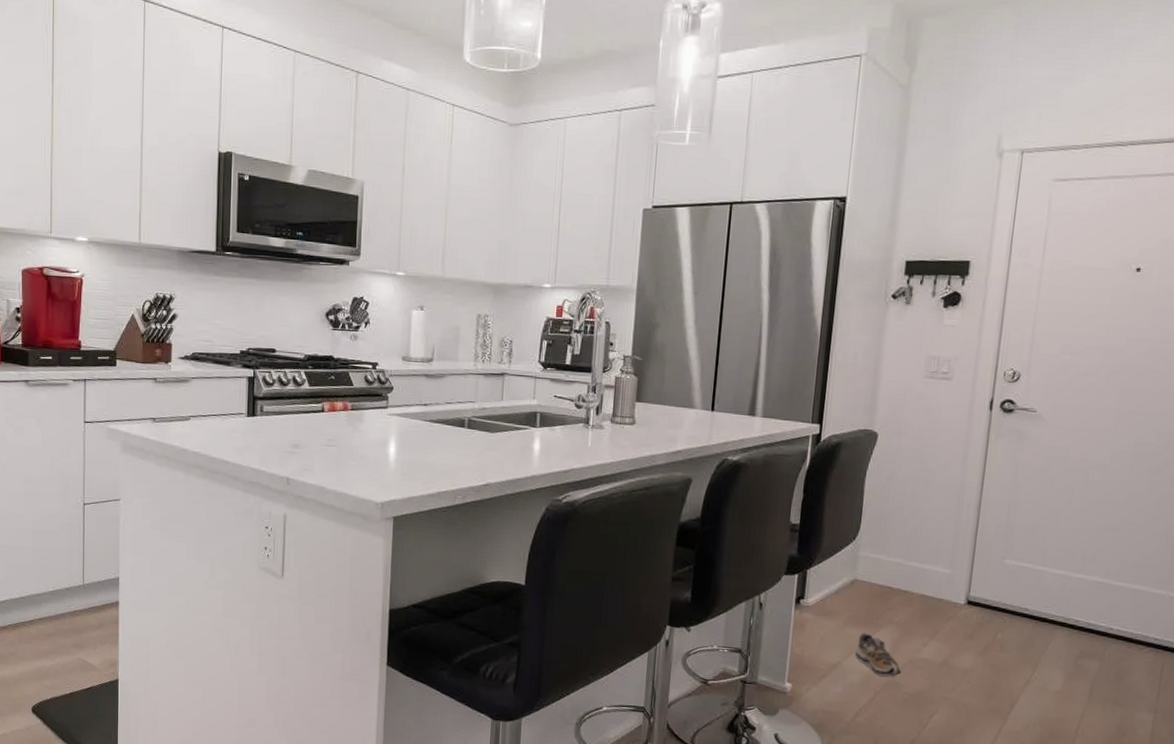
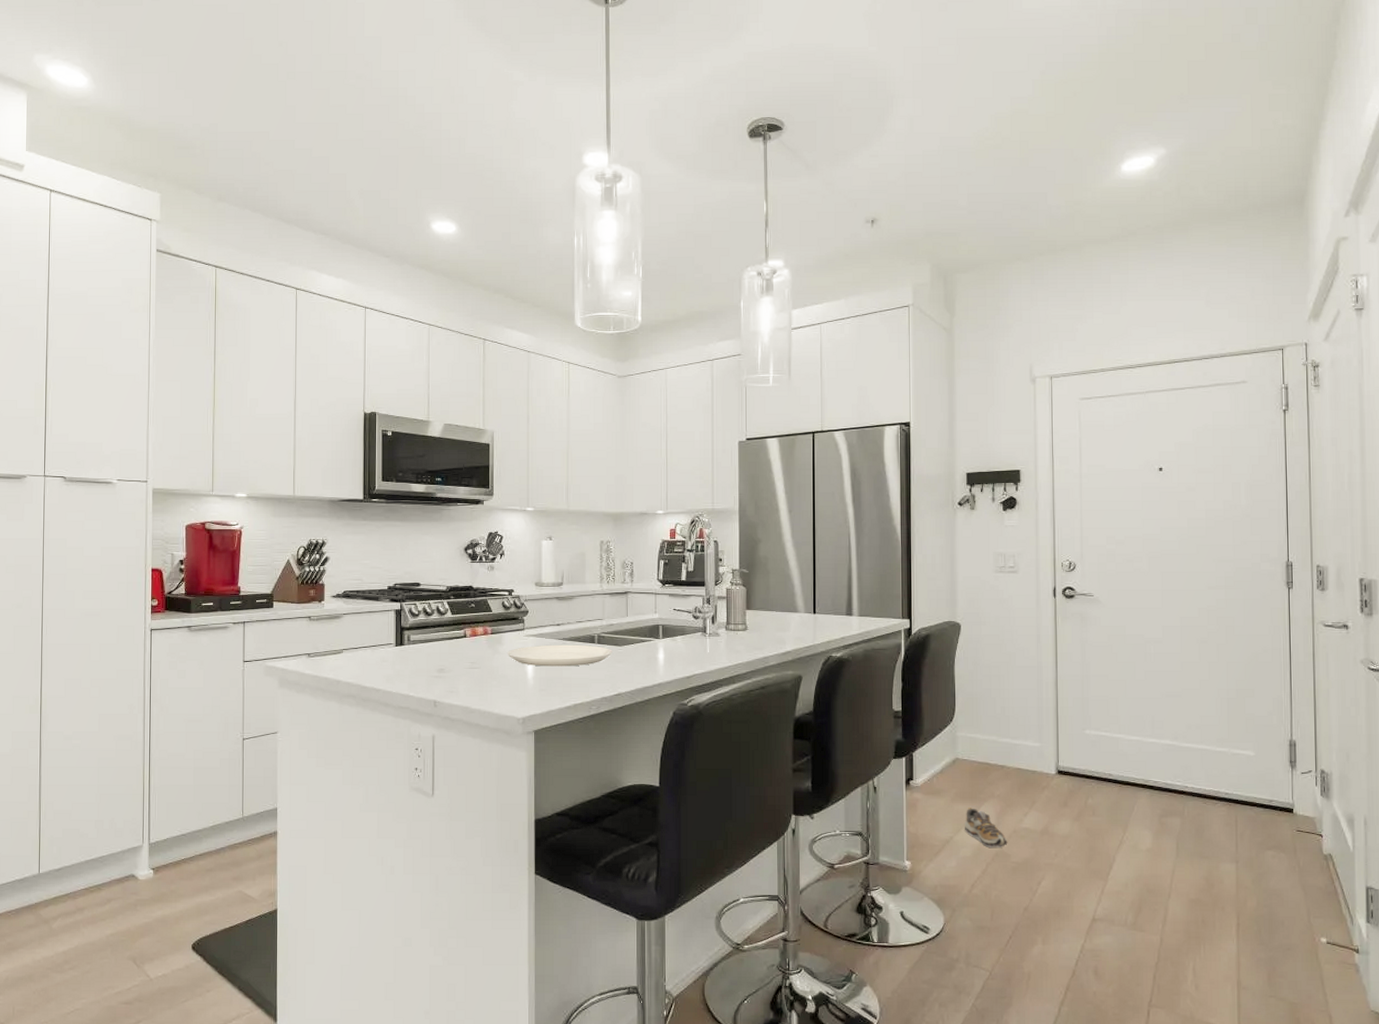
plate: none [367,426,484,451] -> present [507,644,613,667]

